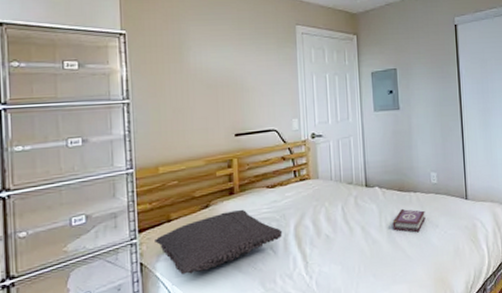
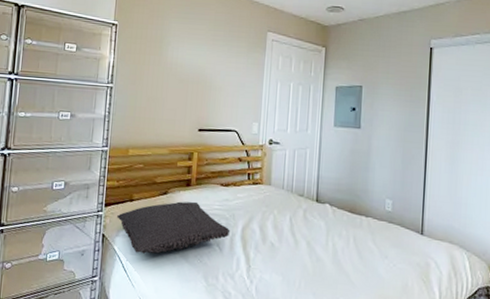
book: present [392,208,426,233] -> none [339,231,375,260]

